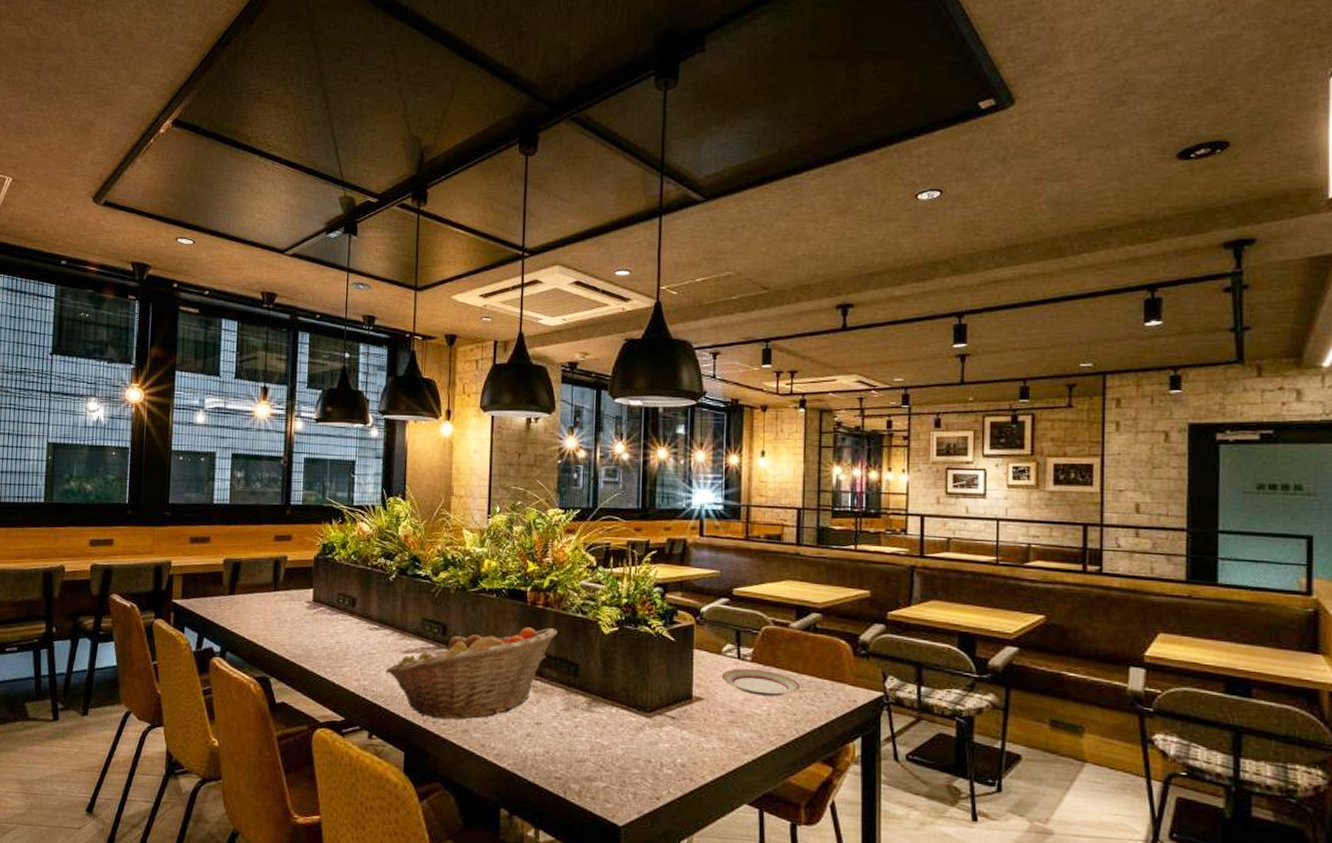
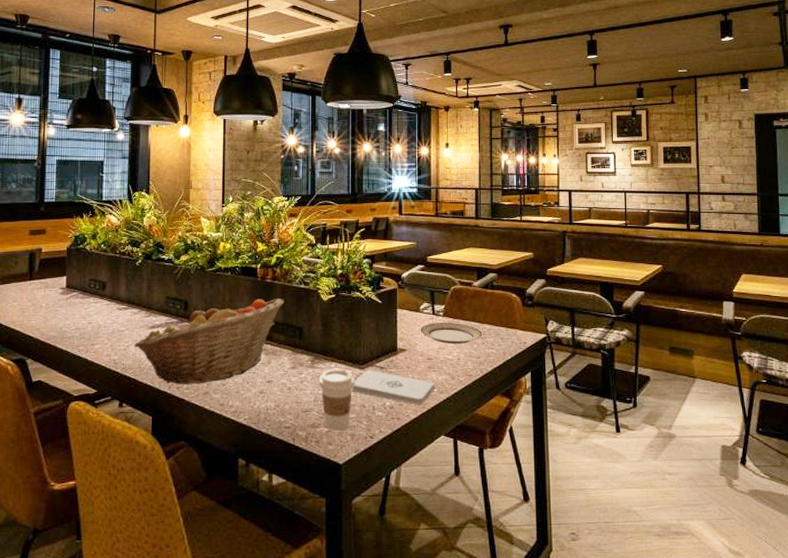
coffee cup: none [595,714,641,788] -> present [318,368,356,431]
notepad: none [635,718,738,765] -> present [351,369,435,404]

